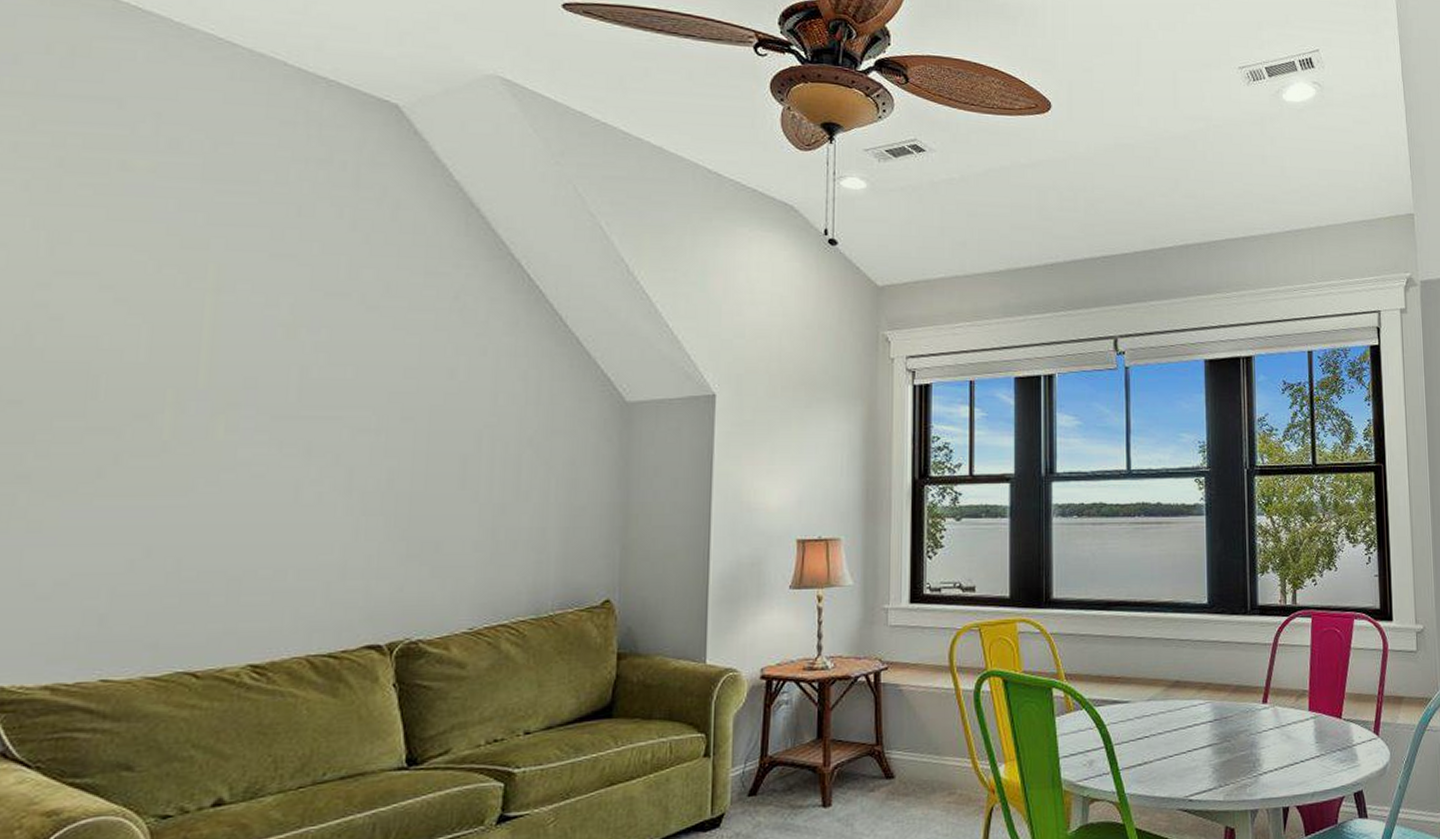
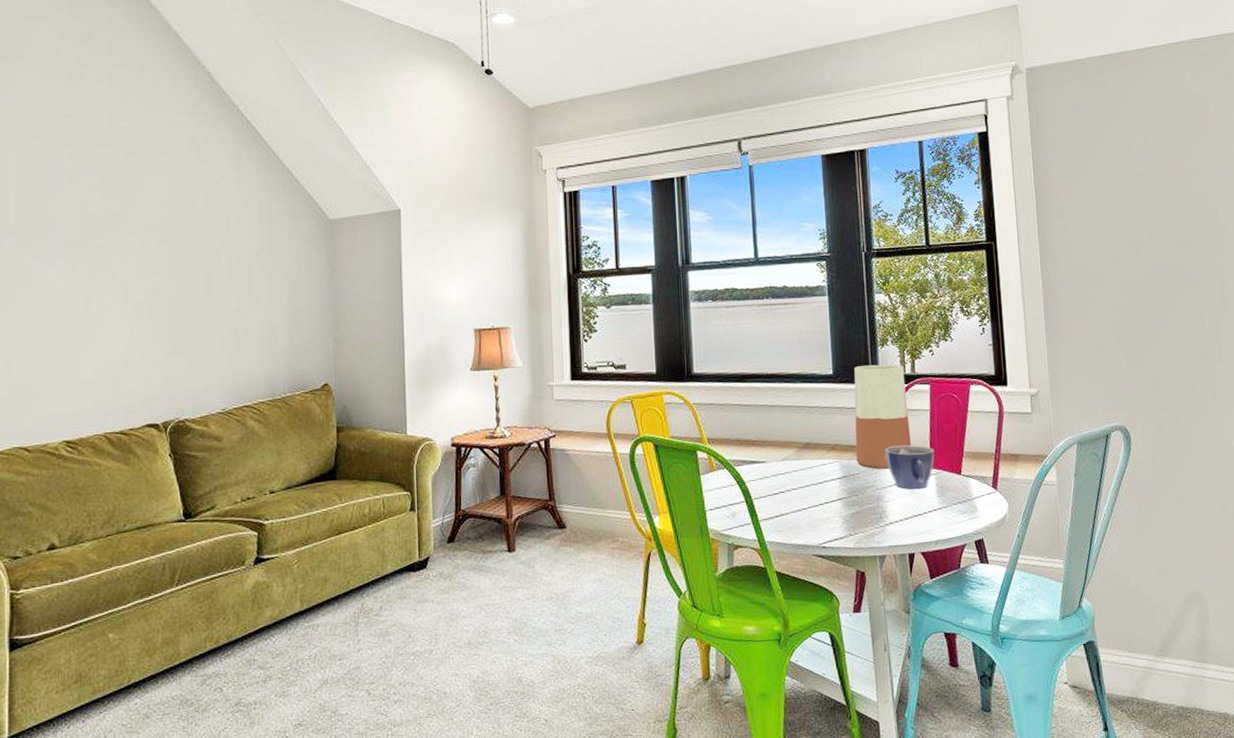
vase: none [1229,594,1290,713] -> present [854,364,912,470]
cup: none [1260,685,1314,736] -> present [884,445,935,490]

